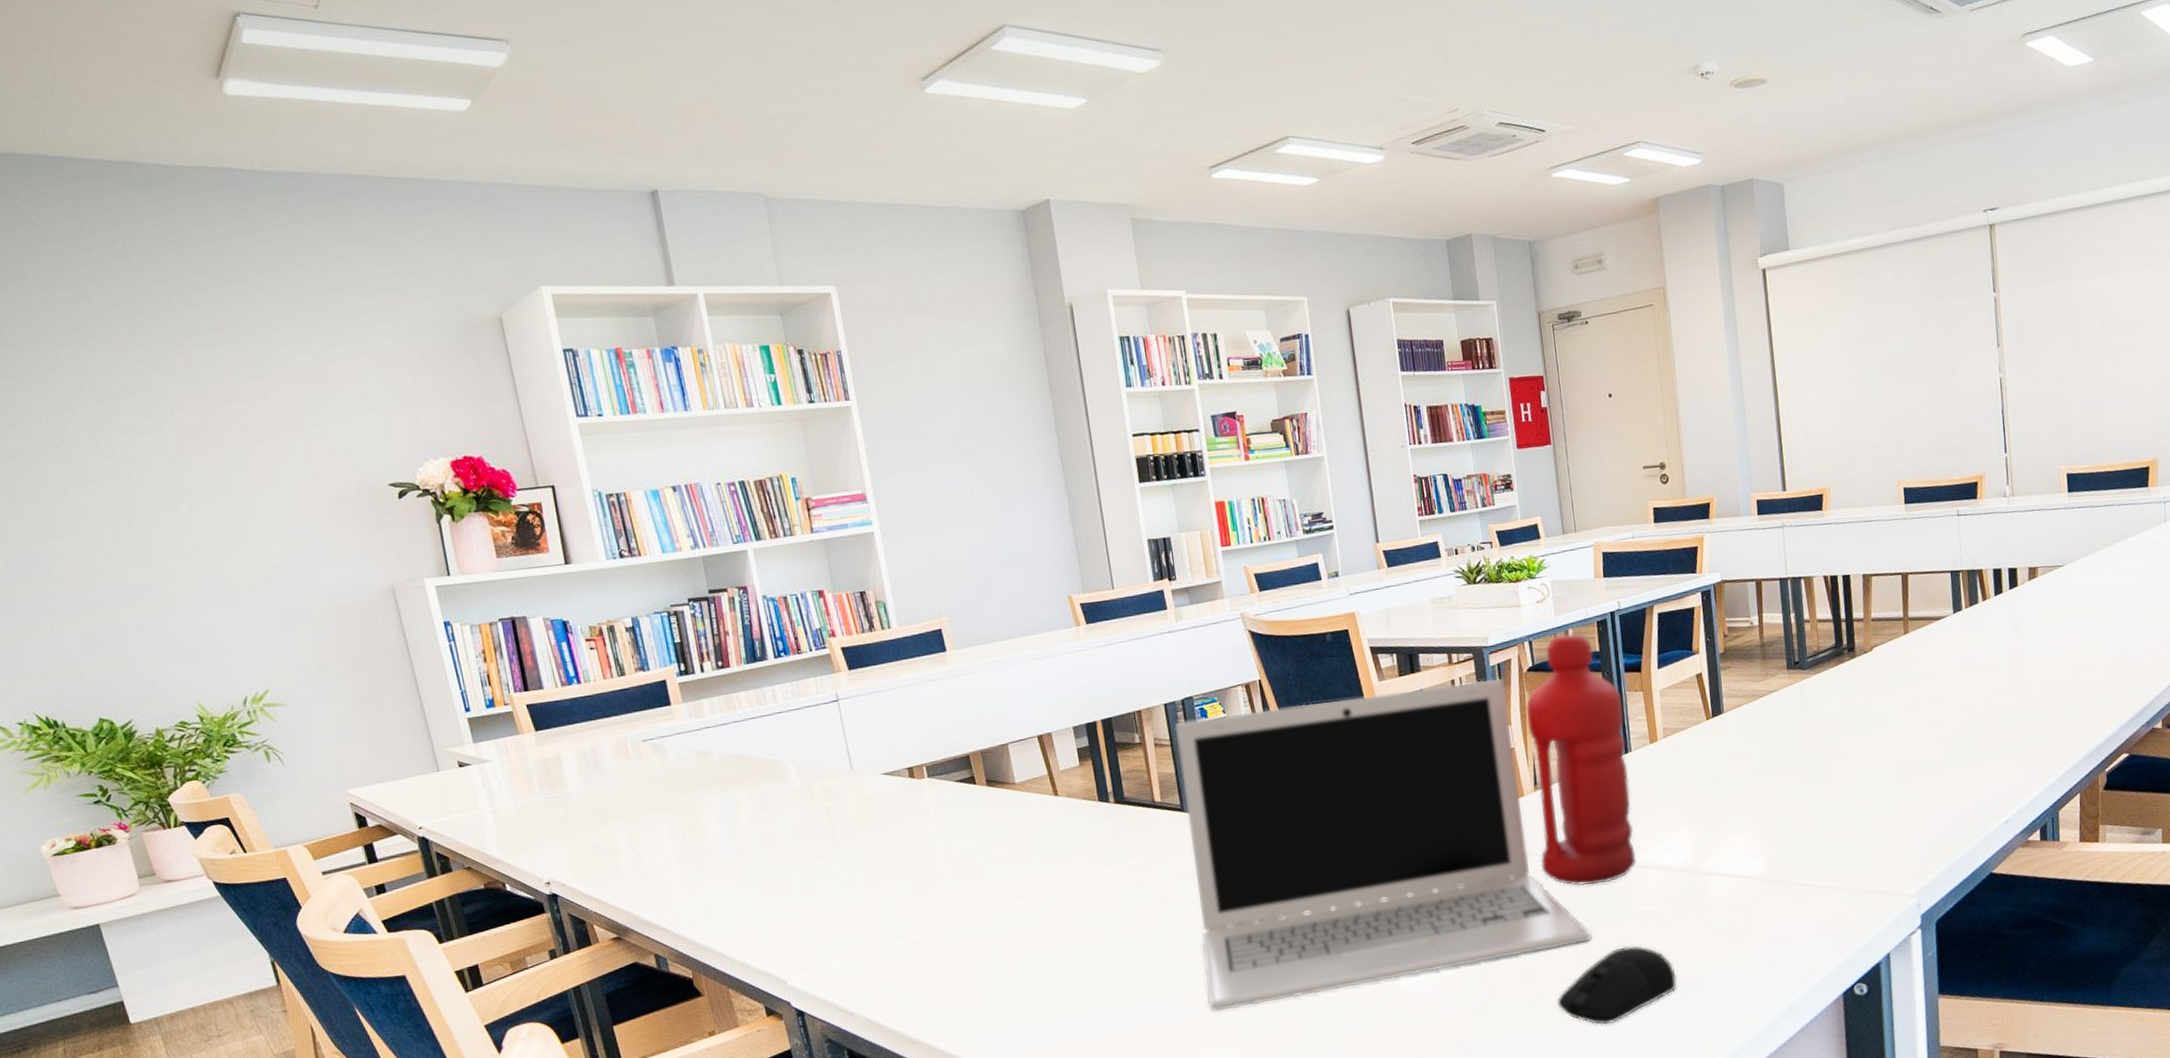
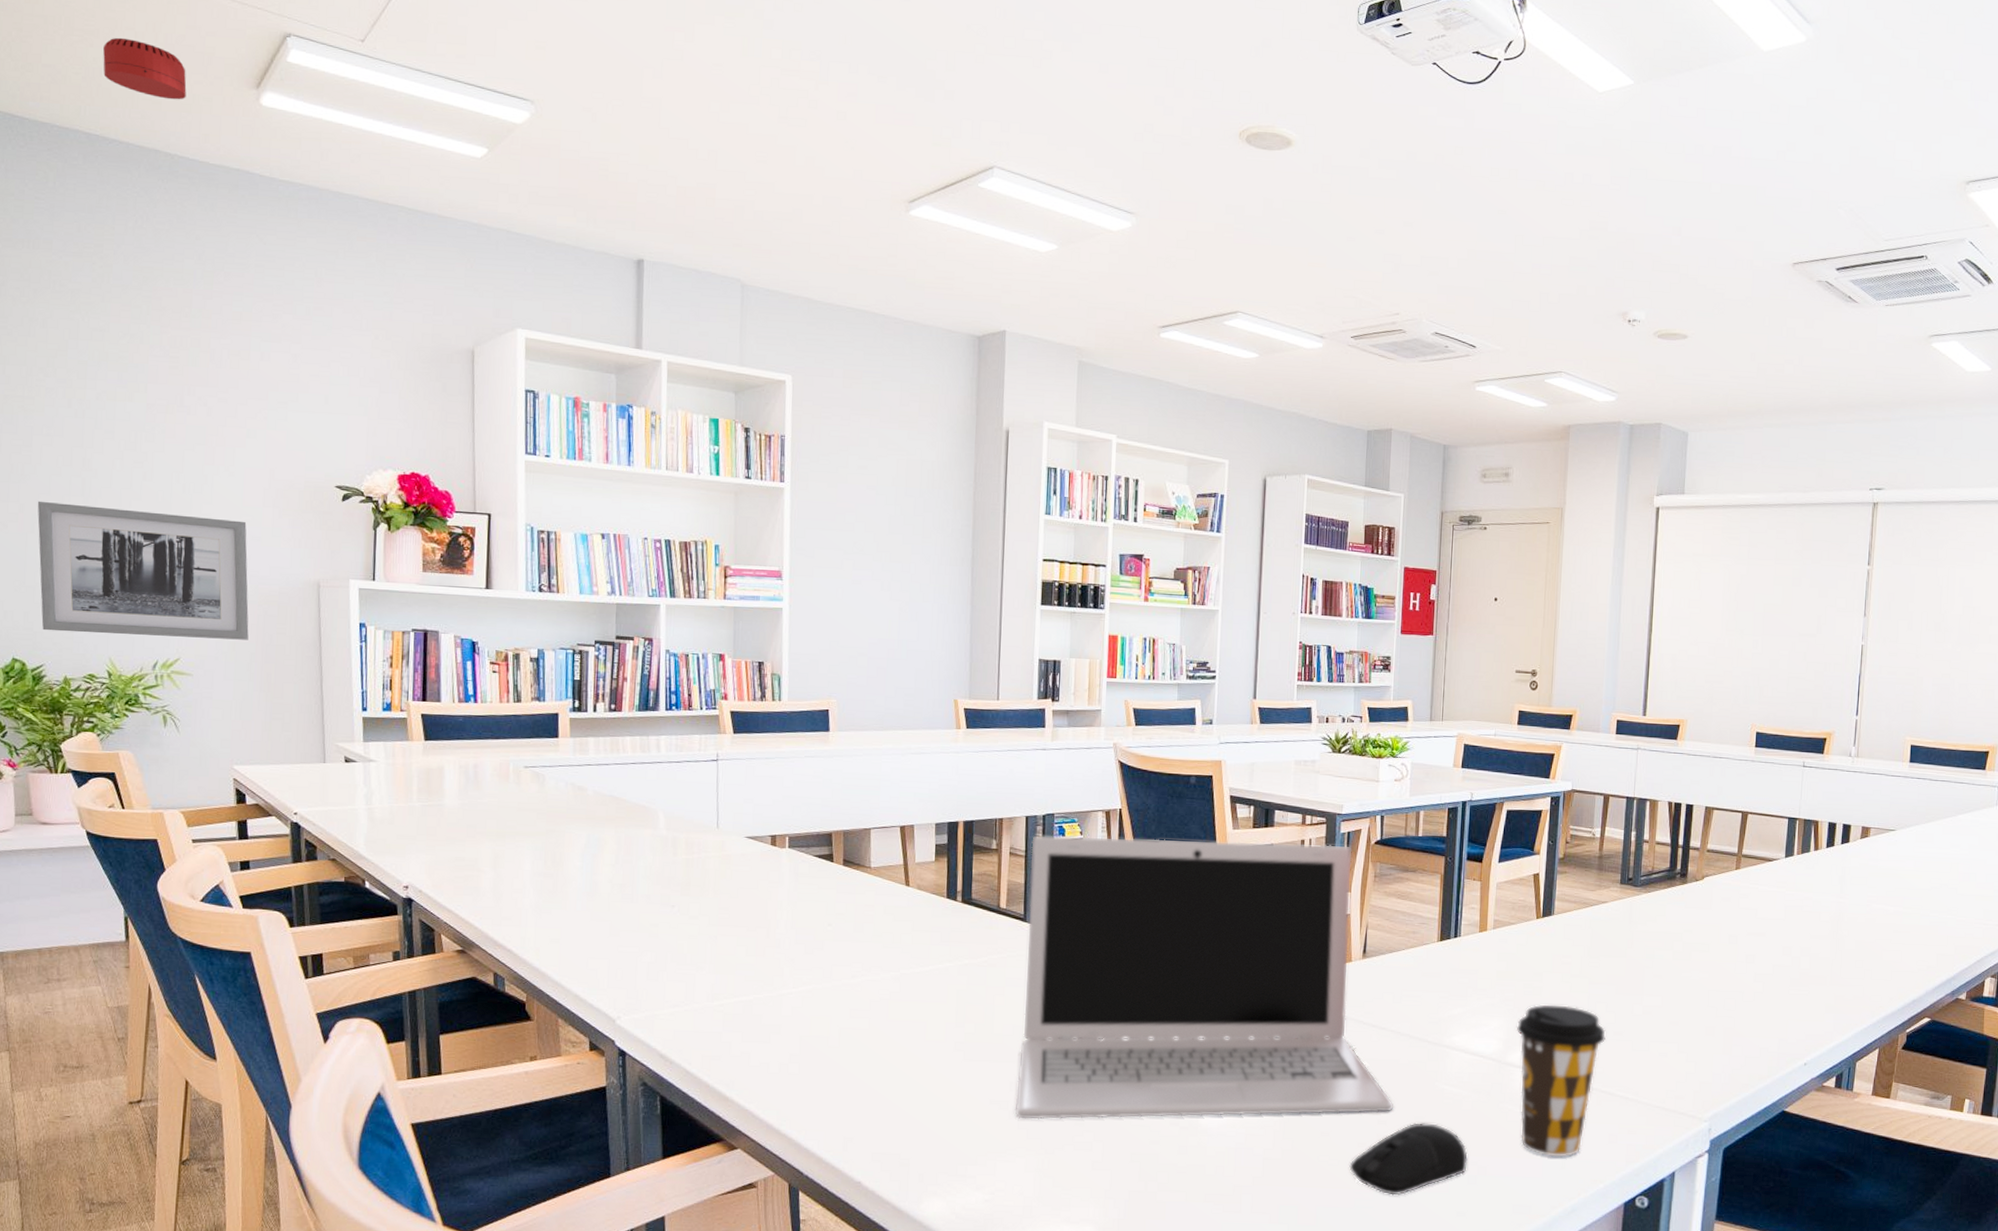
smoke detector: none [48,47,146,106] -> present [103,37,187,100]
wall art: none [88,537,334,685] -> present [37,501,249,640]
water bottle: present [1525,633,1637,886] -> none [1356,815,1460,1058]
coffee cup: none [1703,803,1797,960] -> present [1516,1004,1606,1158]

